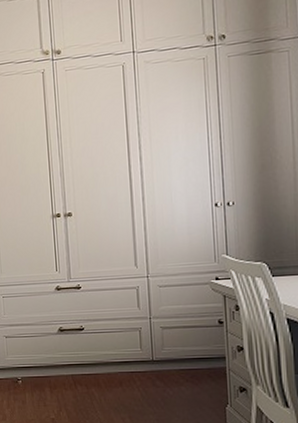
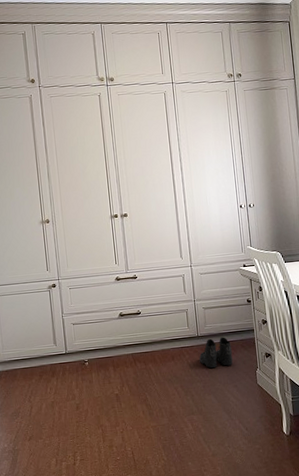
boots: none [154,363,196,400] -> present [199,337,233,369]

